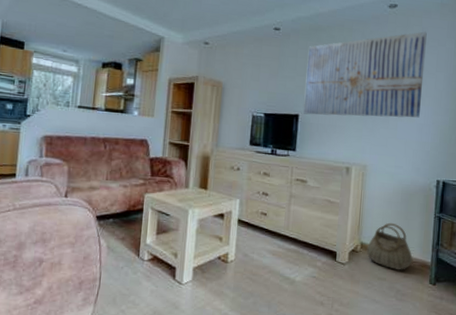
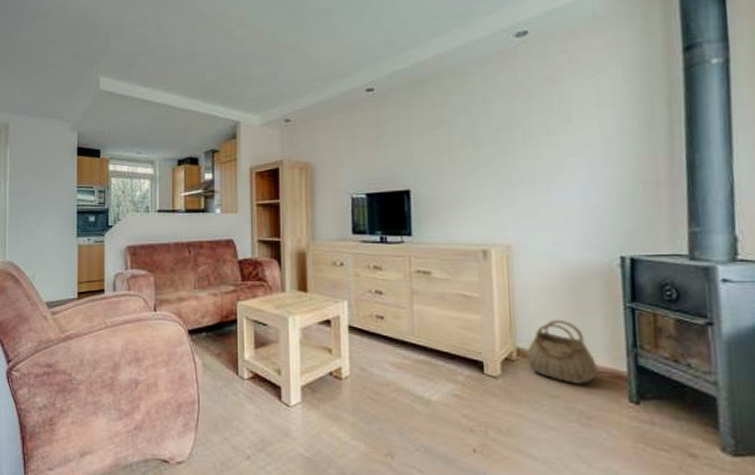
wall art: present [302,31,427,118] -> none [412,58,581,189]

